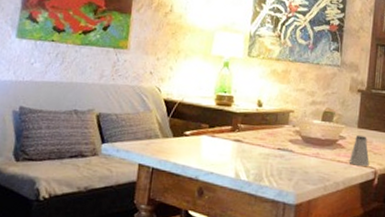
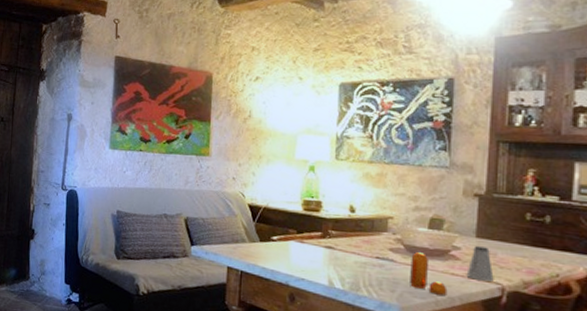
pepper shaker: none [304,143,334,181] -> present [410,252,448,295]

